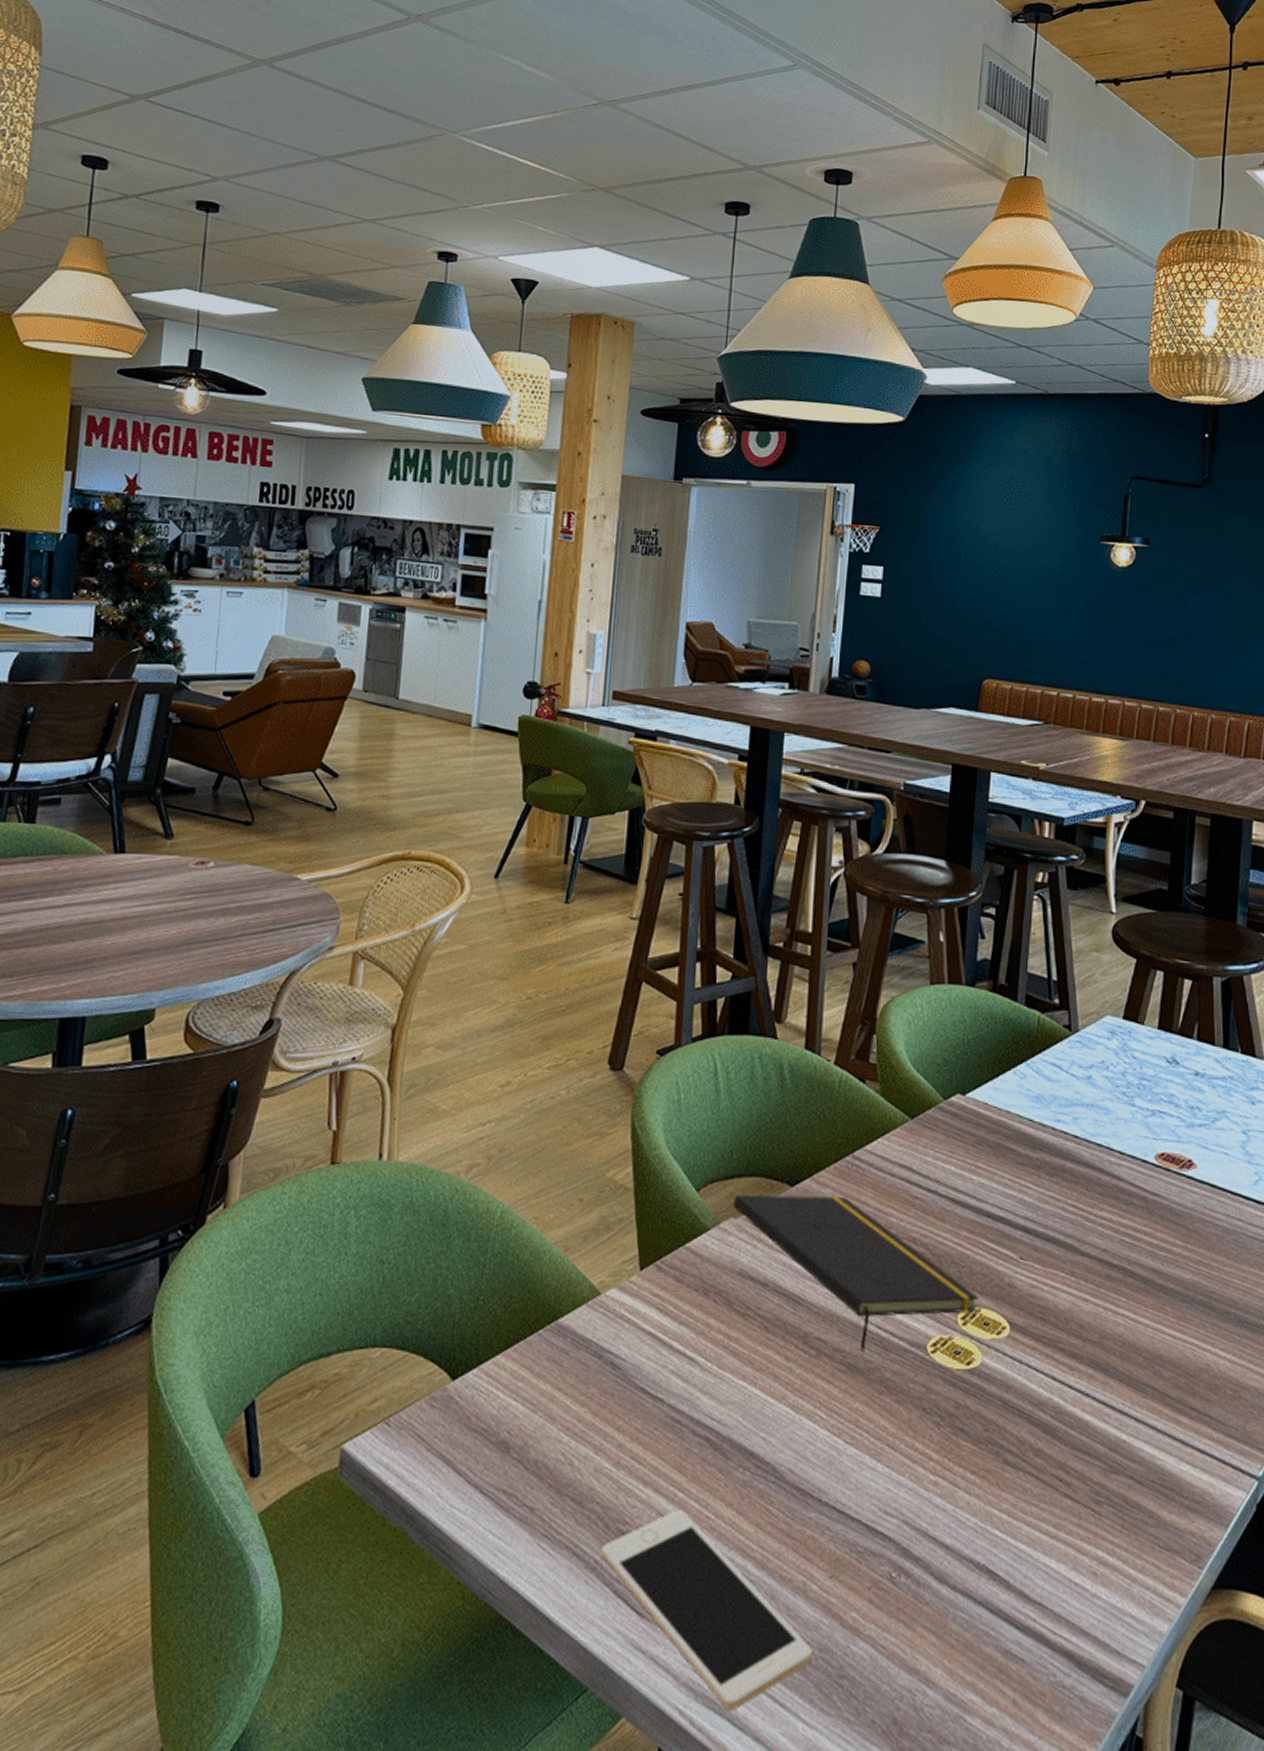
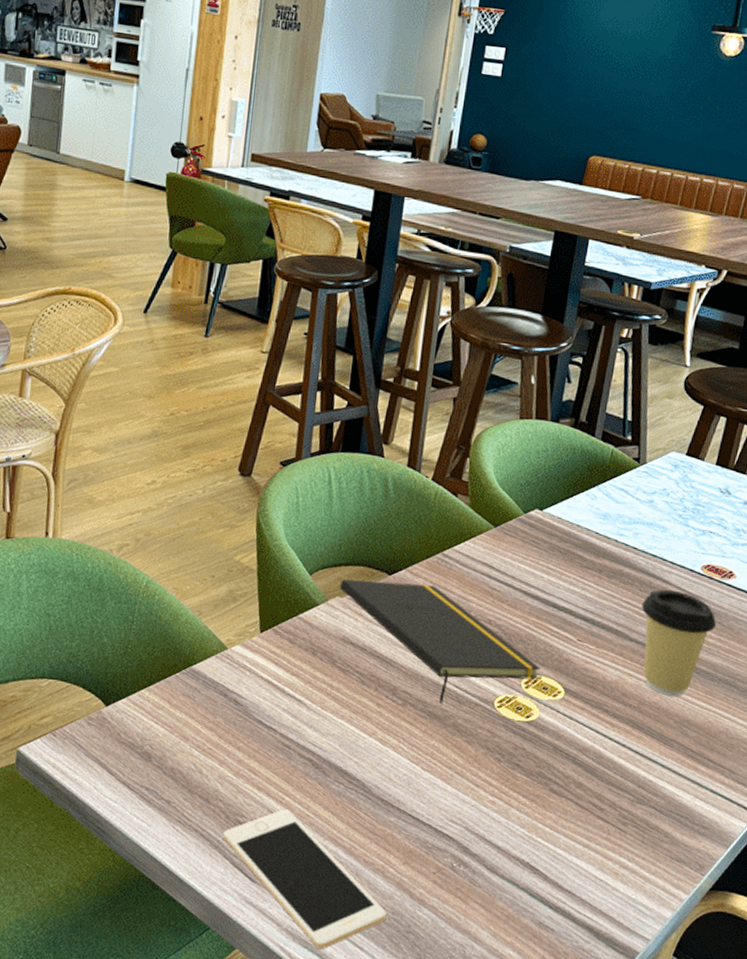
coffee cup: none [1090,1186,1181,1326] -> present [641,589,717,697]

